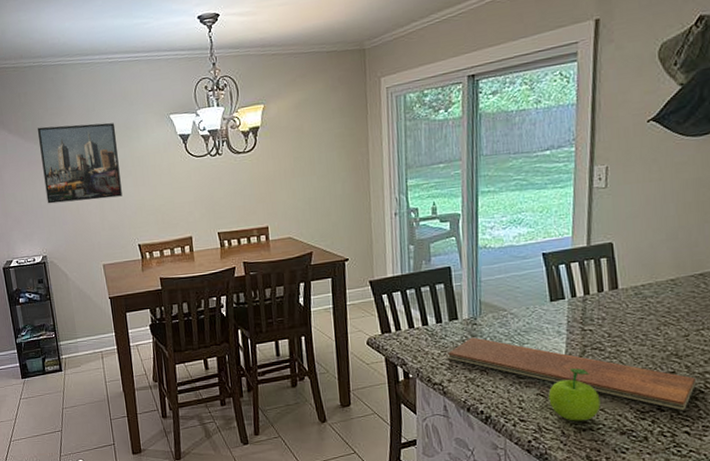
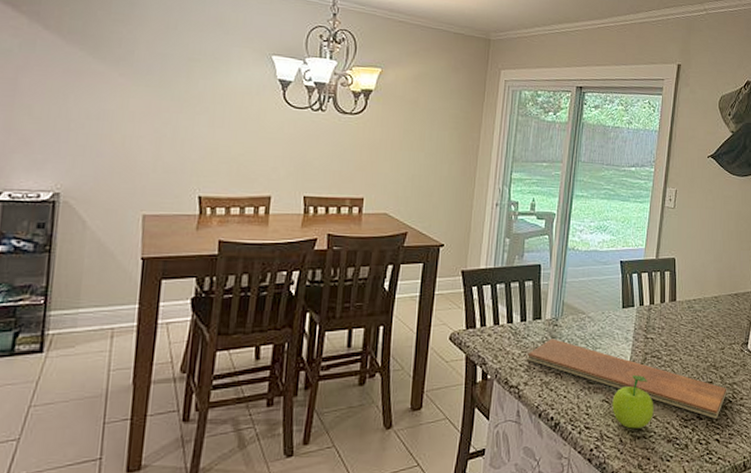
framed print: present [38,122,123,204] -> none [80,31,200,136]

